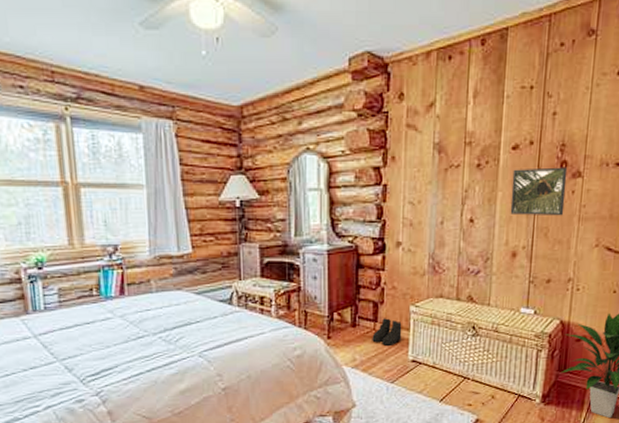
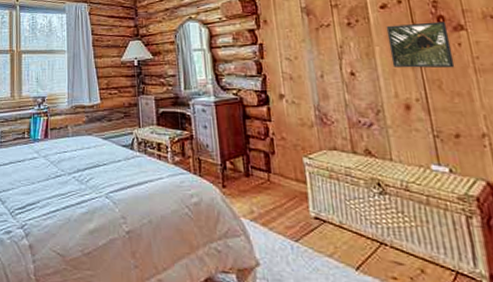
boots: present [372,318,402,346] -> none [267,169,299,199]

